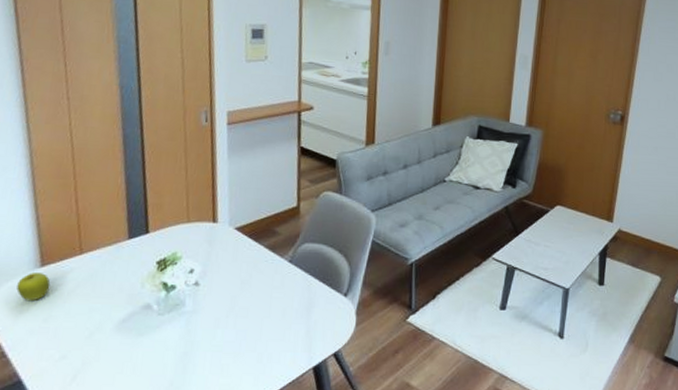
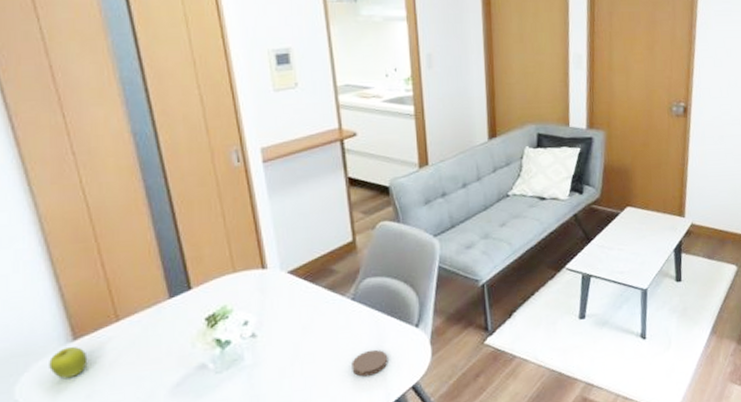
coaster: none [280,312,315,337] -> present [352,349,388,377]

